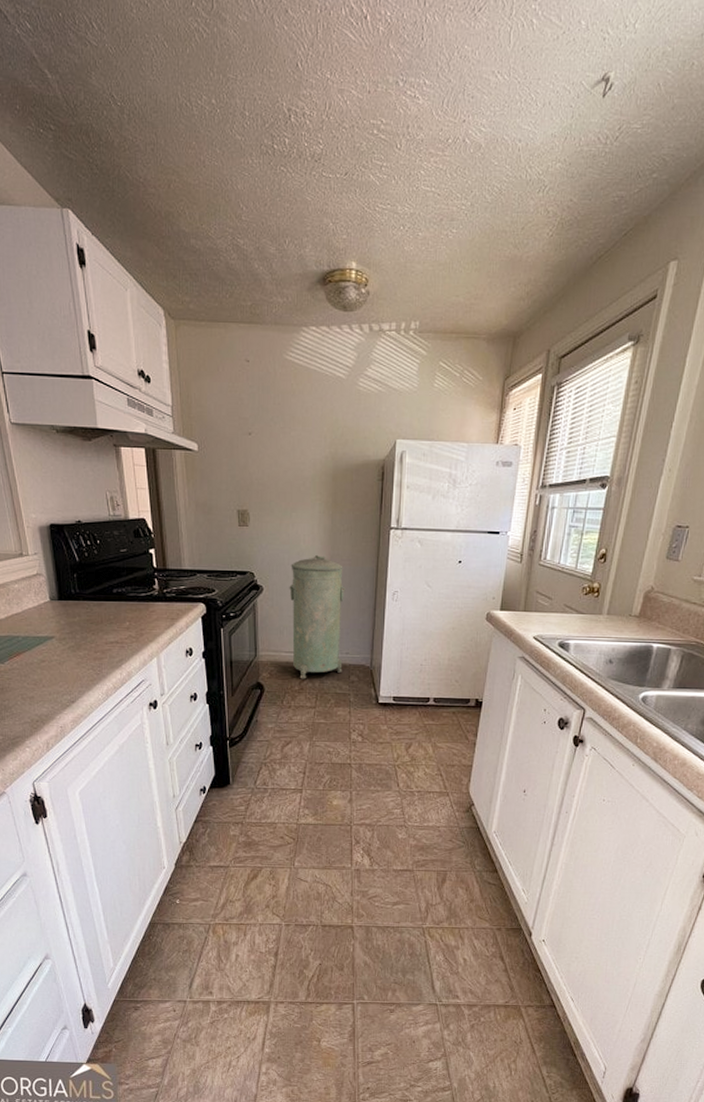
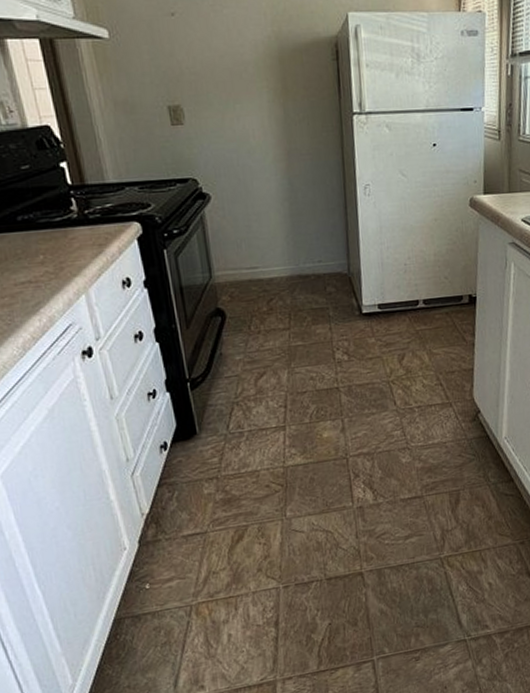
trash can: present [289,554,346,679] -> none [241,150,317,298]

